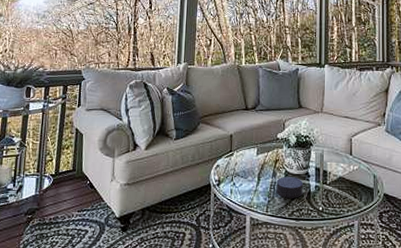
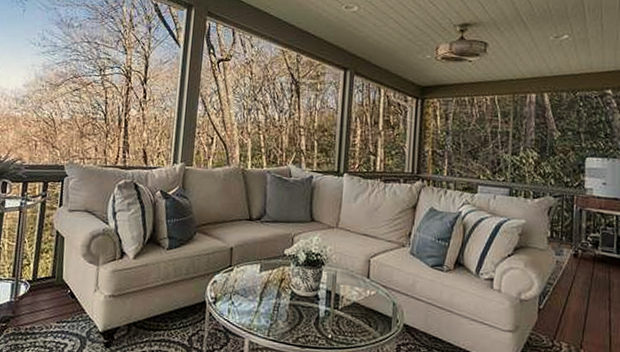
candle: present [276,176,306,198] -> none [280,297,314,323]

